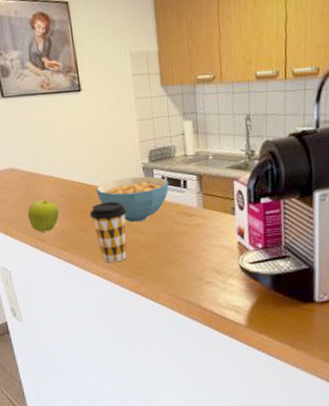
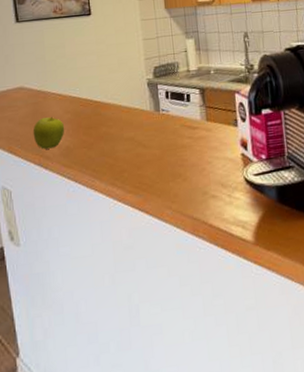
coffee cup: present [90,201,127,263] -> none [95,116,132,179]
cereal bowl: present [96,176,169,223] -> none [102,91,173,137]

